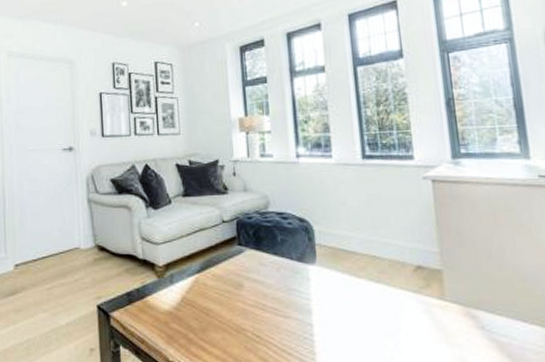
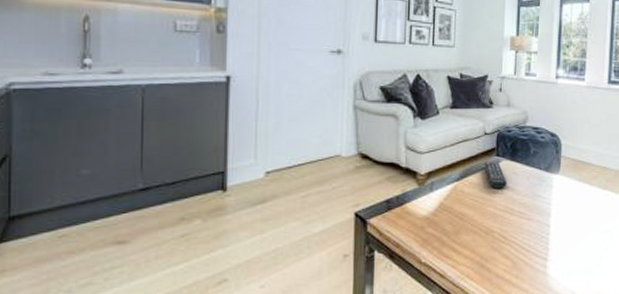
remote control: none [226,251,255,282] -> present [484,162,507,189]

